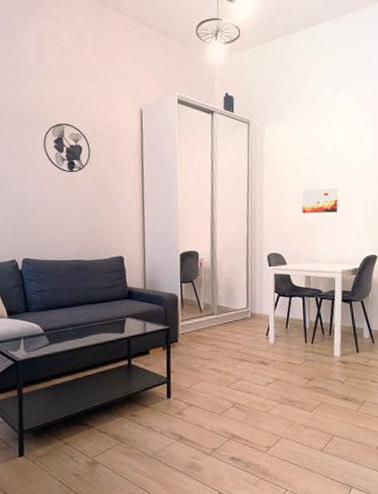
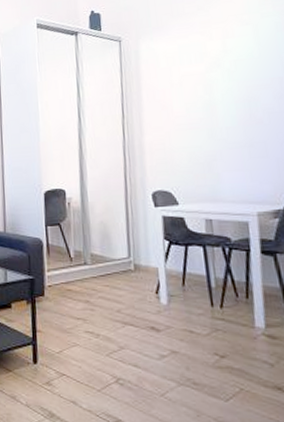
wall art: present [301,187,339,214] -> none [193,107,246,142]

